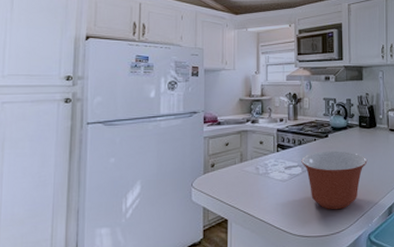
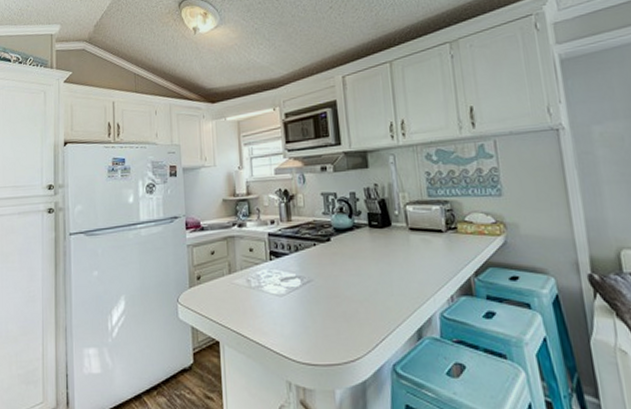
mixing bowl: present [301,151,368,210] -> none [300,257,384,332]

